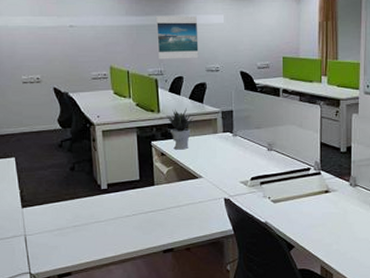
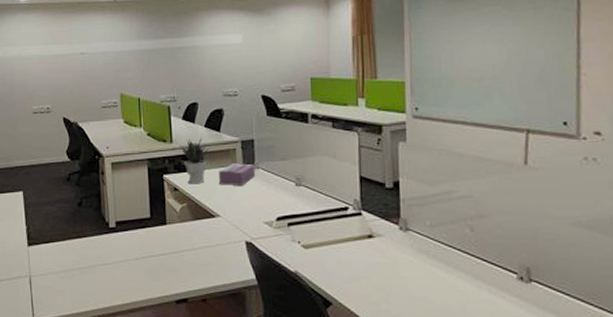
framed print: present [155,16,199,59] -> none [168,36,215,85]
tissue box: none [201,131,234,151] -> present [218,163,256,185]

